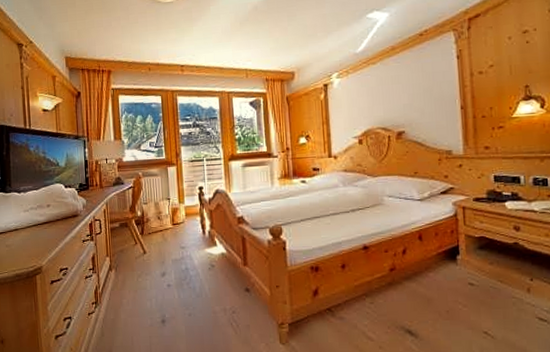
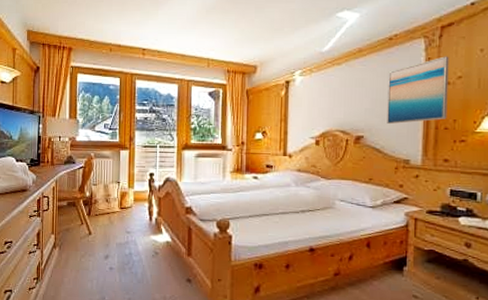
wall art: none [422,46,483,118] -> present [387,56,449,125]

